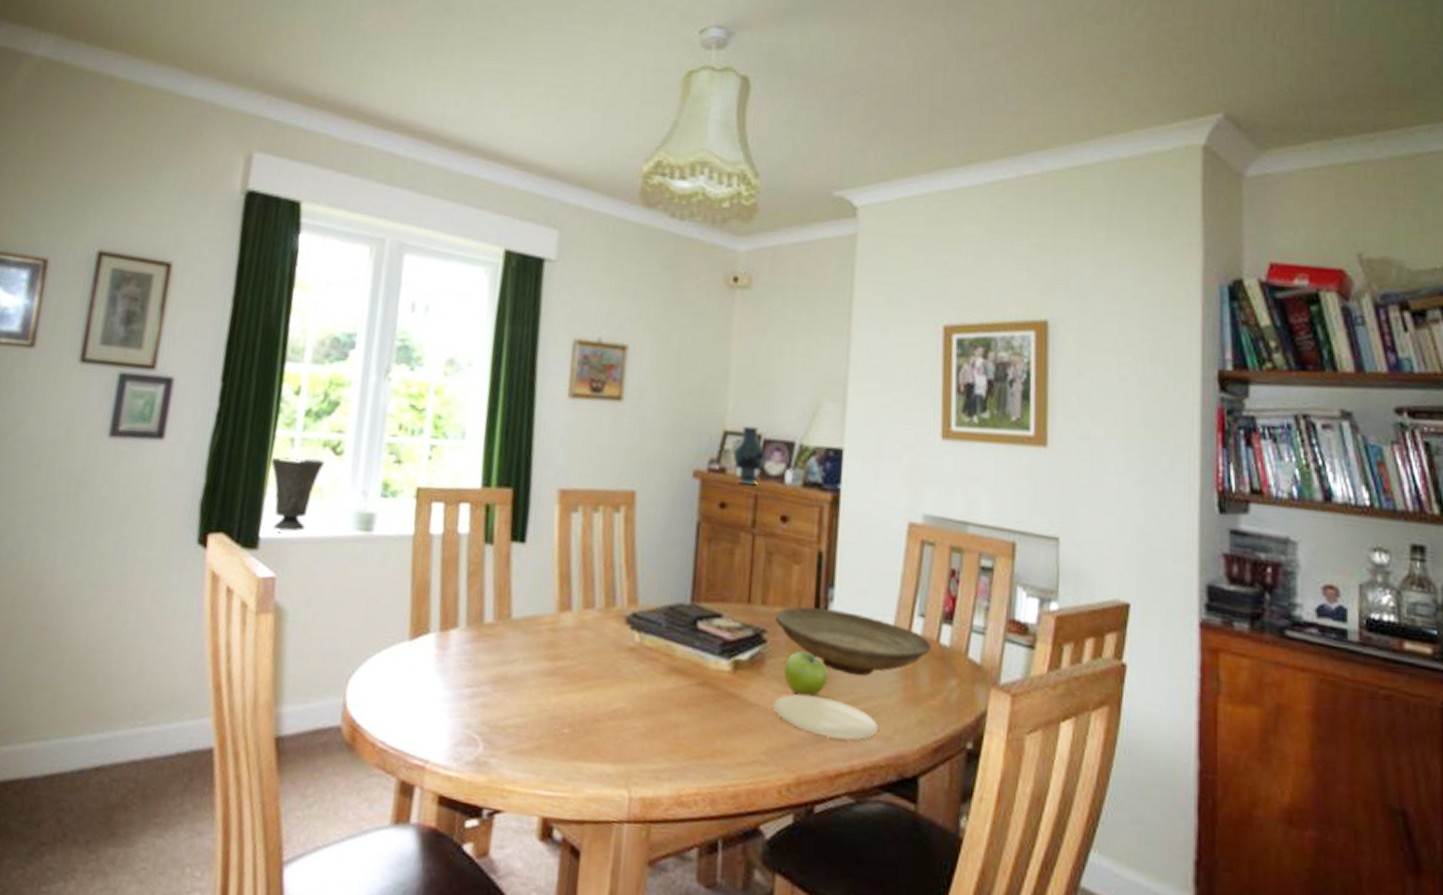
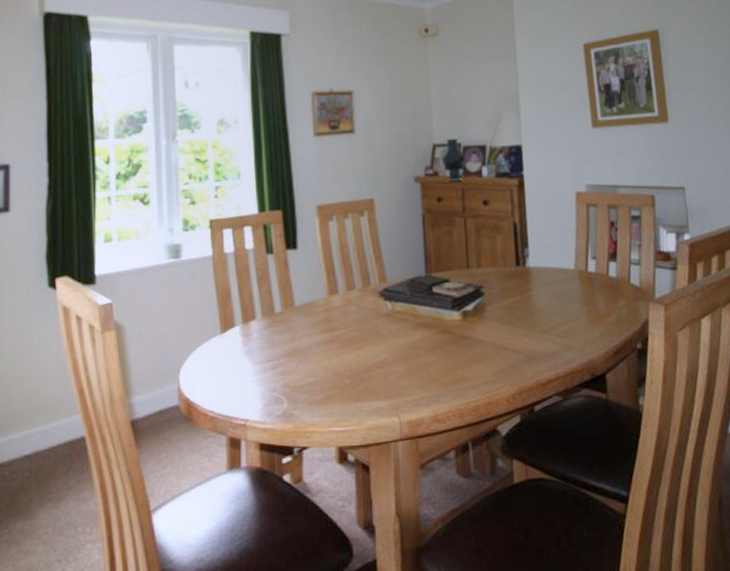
vase: present [270,457,325,532] -> none [95,210,137,268]
plate: present [773,694,878,741] -> none [495,327,573,356]
decorative bowl: present [775,606,931,676] -> none [488,263,603,309]
fruit: present [784,650,828,697] -> none [499,296,532,329]

